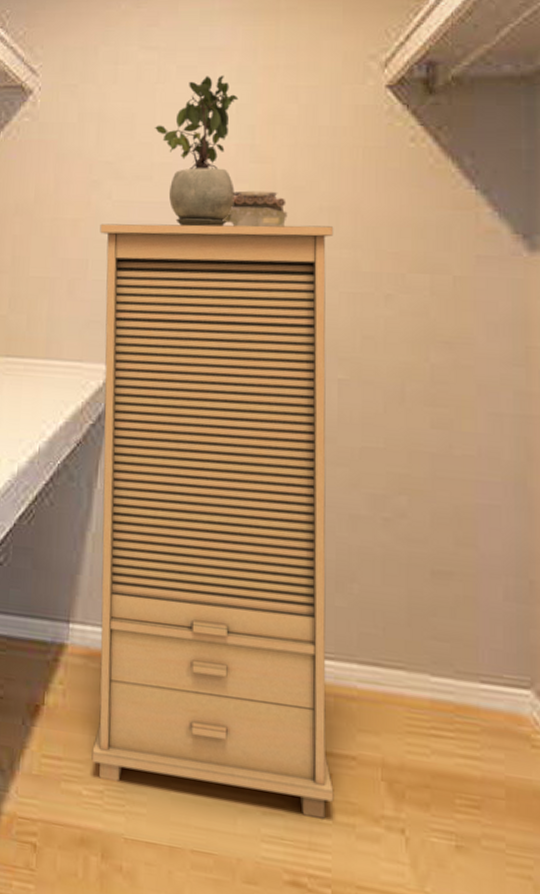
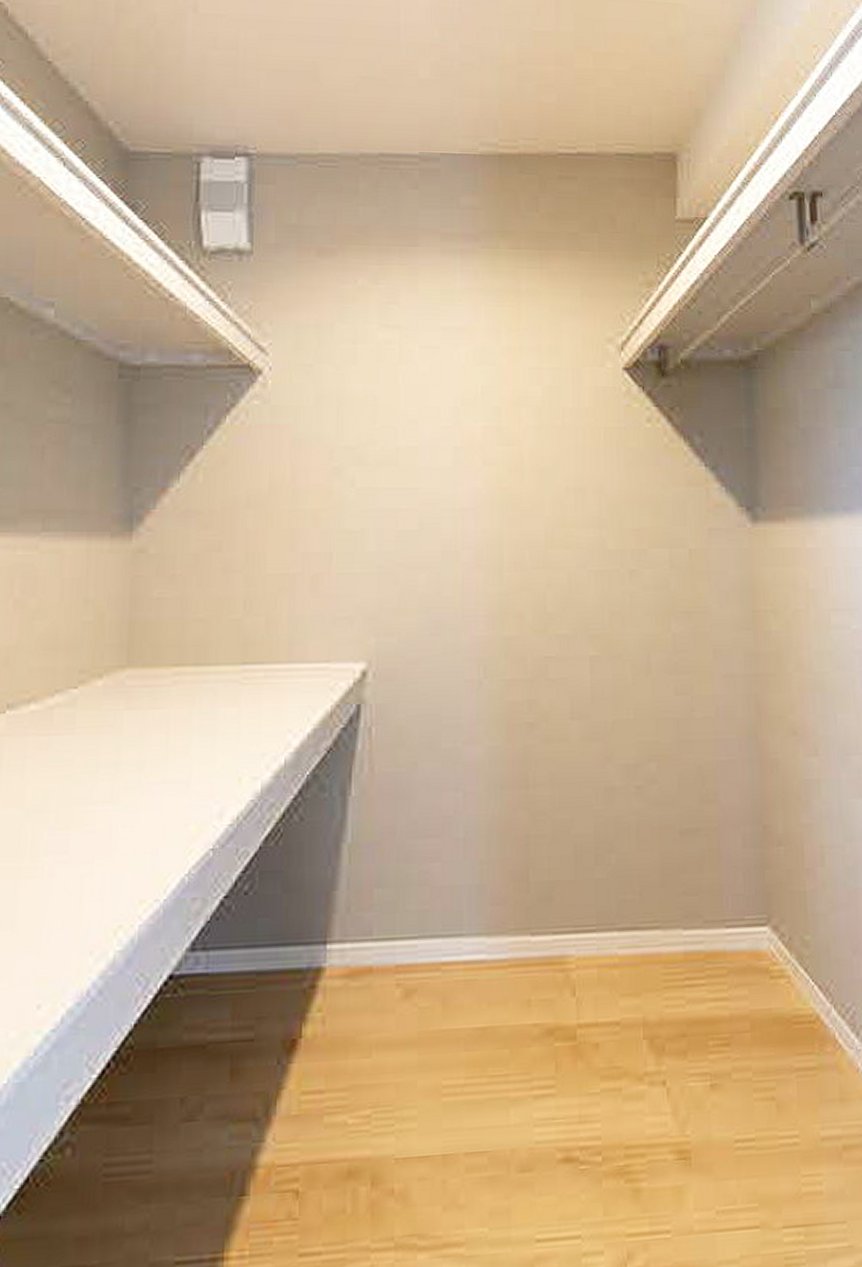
cabinet: present [91,223,334,819] -> none [343,506,601,1102]
potted plant: present [154,75,239,227] -> none [397,355,483,513]
decorative box: present [222,190,288,227] -> none [472,473,536,511]

